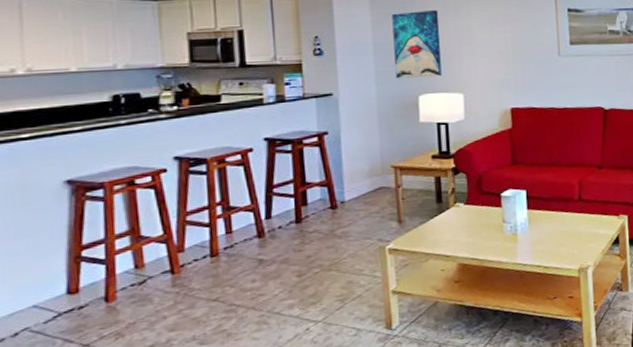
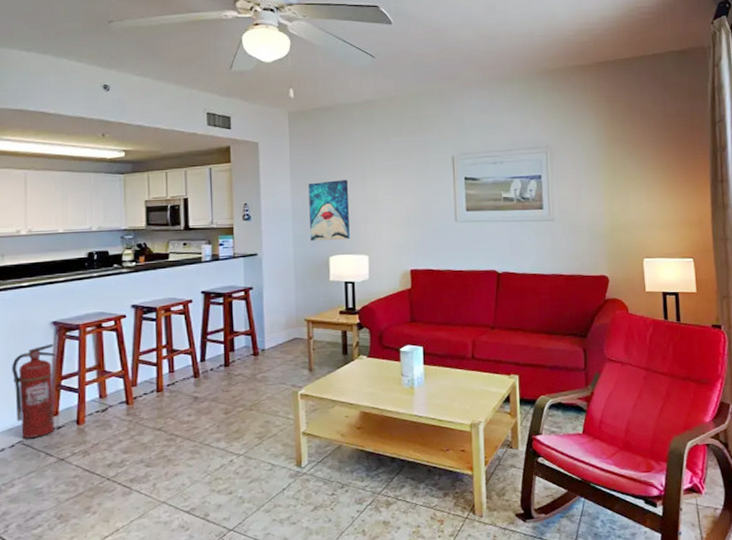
fire extinguisher: none [10,206,74,324] -> present [12,343,55,438]

